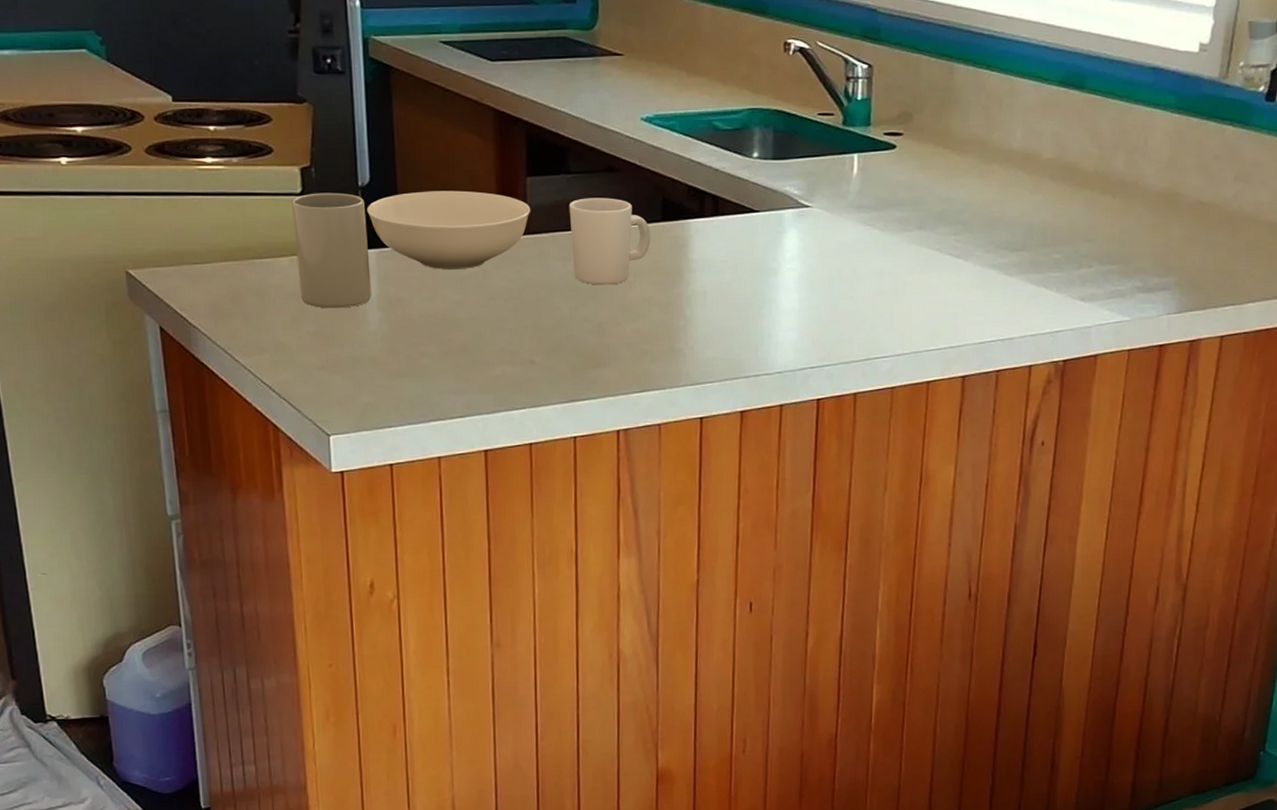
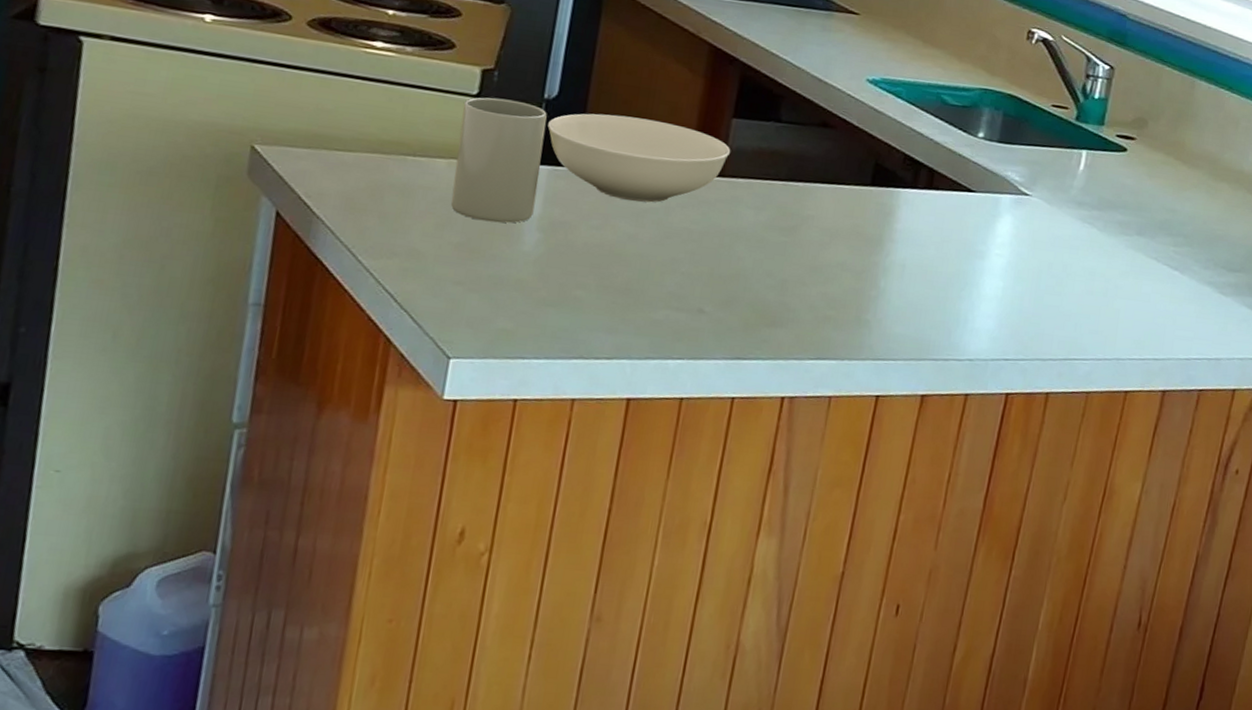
mug: present [569,197,651,285] -> none [765,149,857,243]

